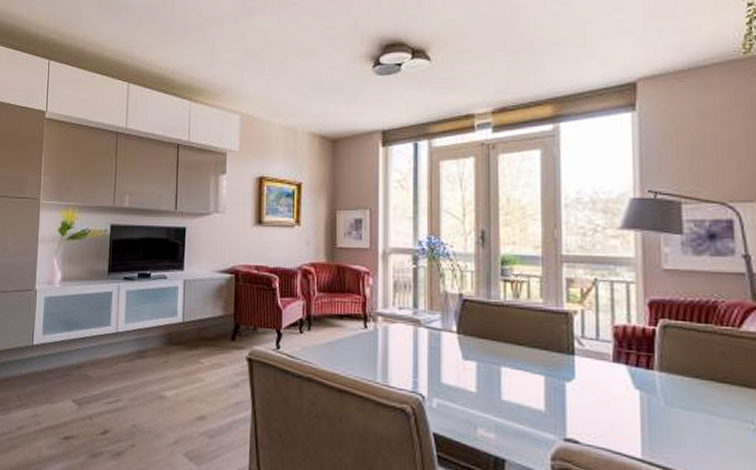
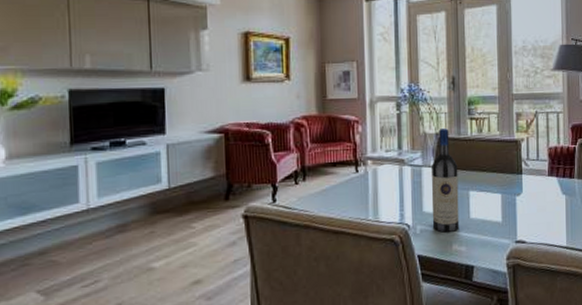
wine bottle: none [452,288,487,413] -> present [431,127,460,233]

